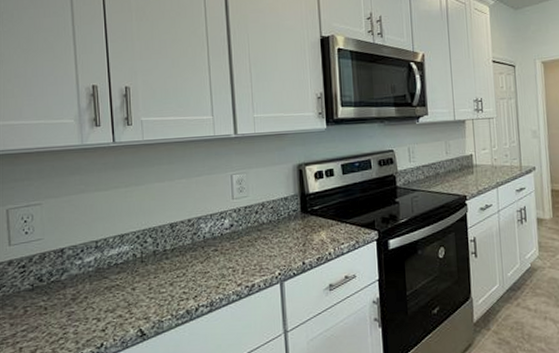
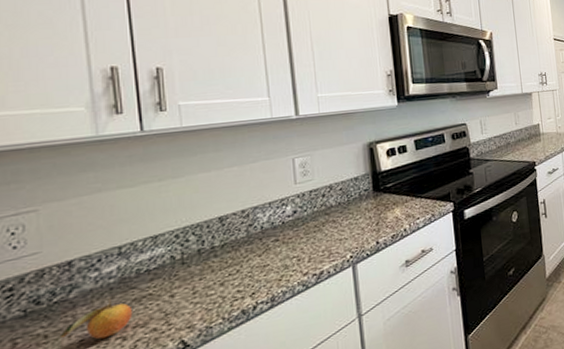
fruit: none [53,283,105,318] -> present [57,297,133,340]

